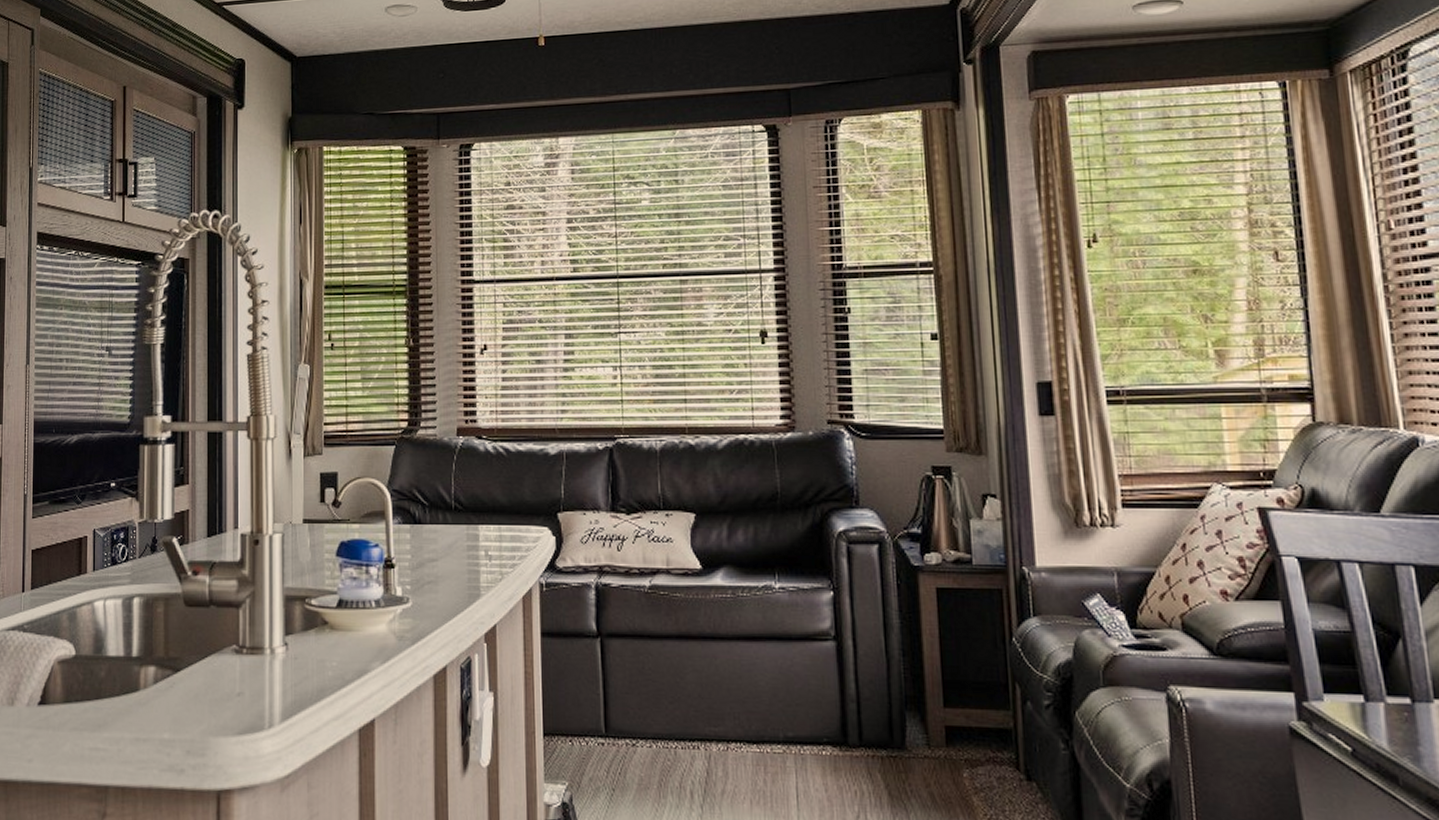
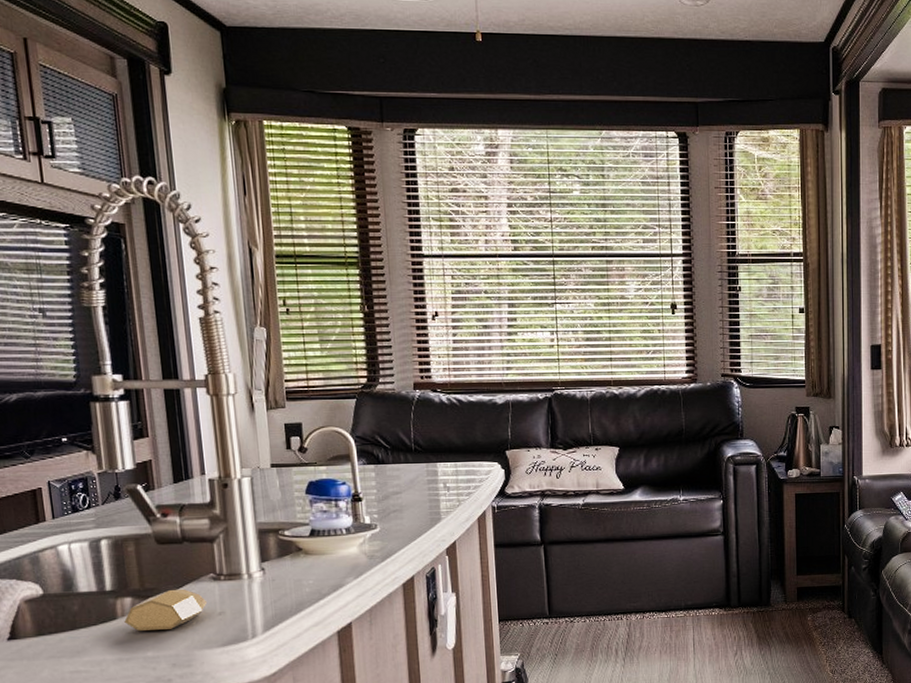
soap bar: none [146,660,228,708] -> present [124,588,208,631]

